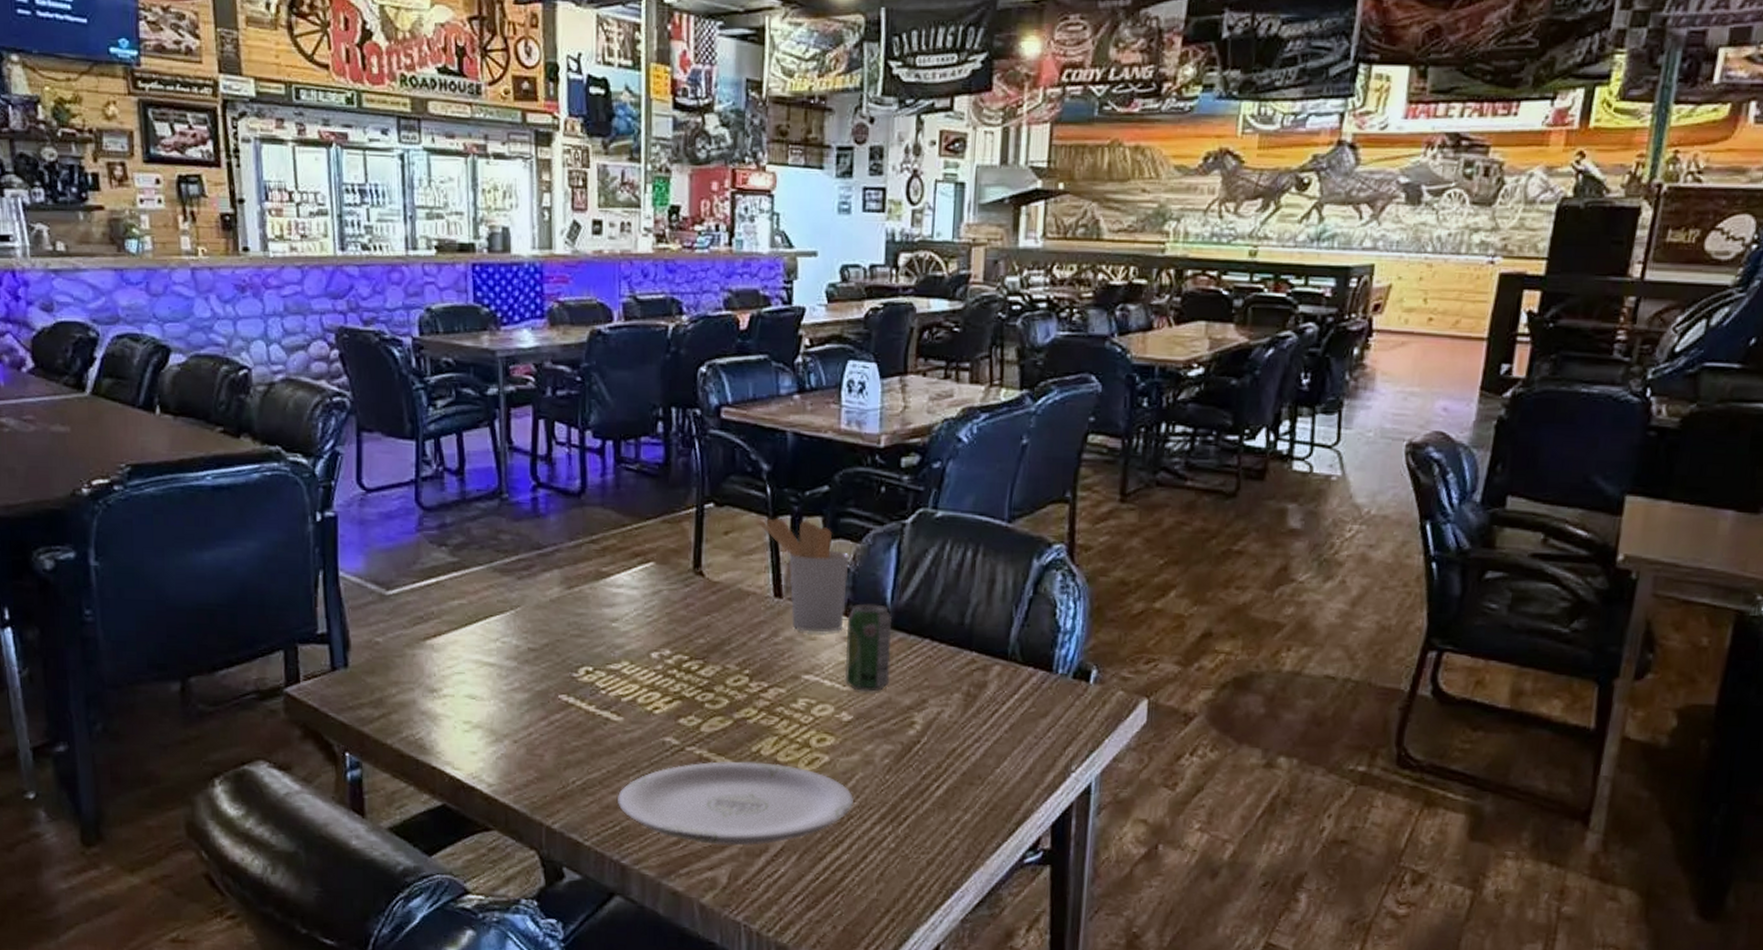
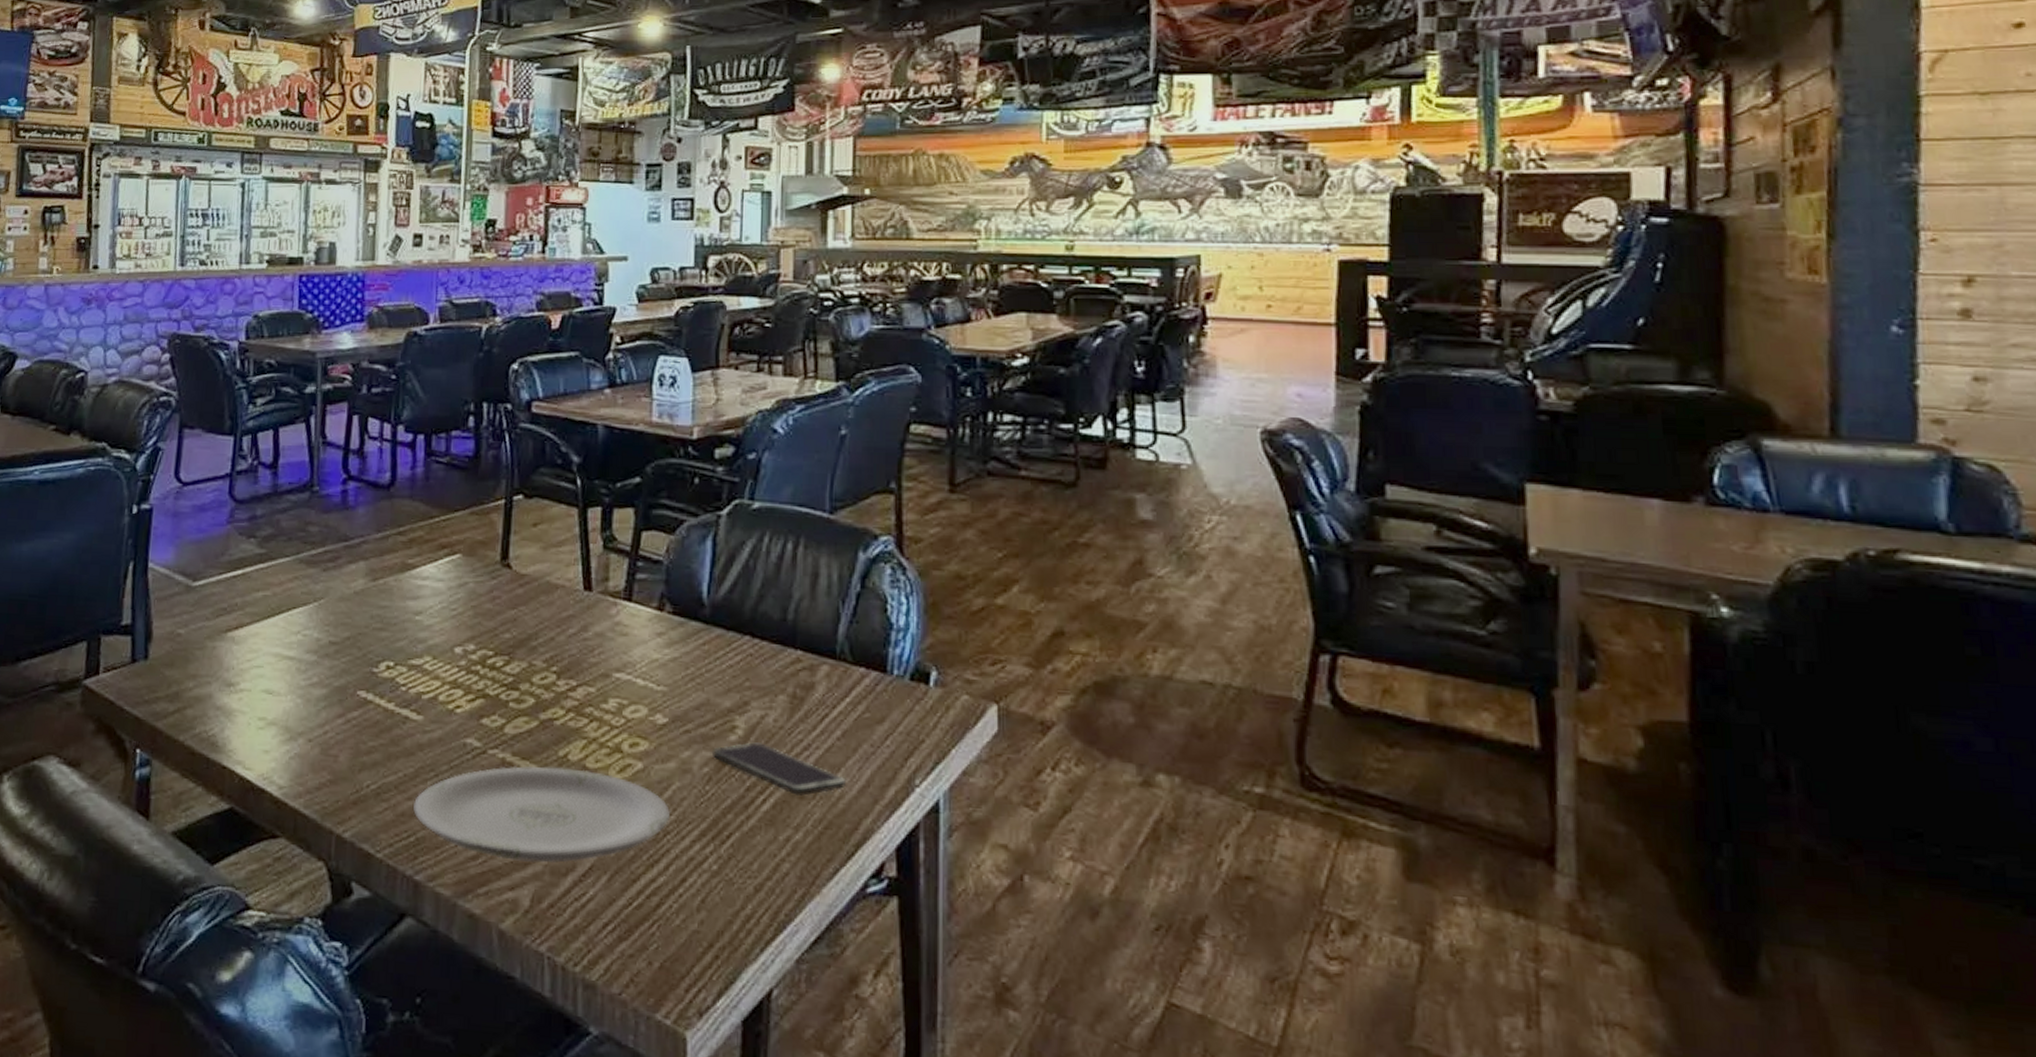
utensil holder: present [759,517,850,633] -> none [569,509,663,628]
beverage can: present [845,603,892,692] -> none [659,597,709,692]
smartphone: none [892,736,1012,782] -> present [711,742,847,796]

